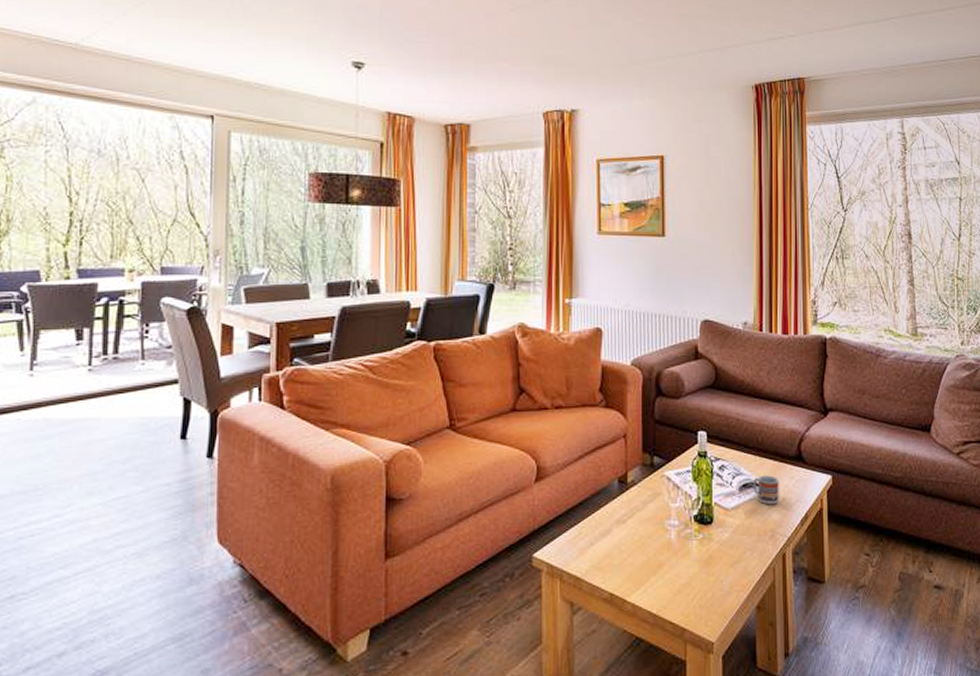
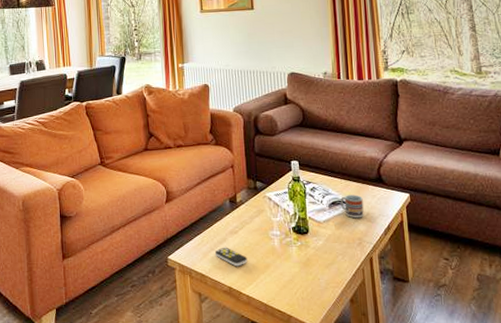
remote control: none [594,541,636,567] -> present [214,247,248,267]

